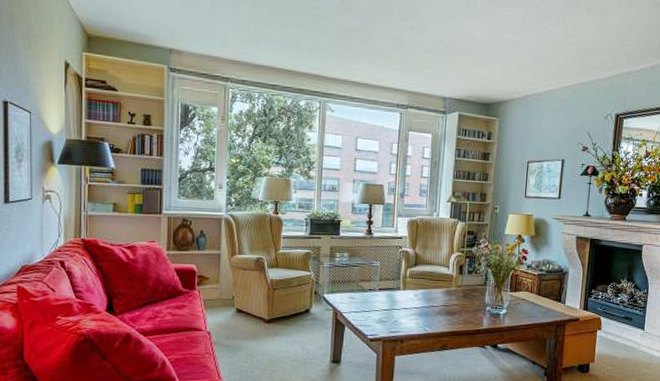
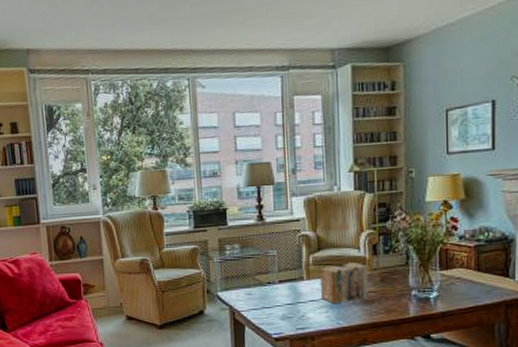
books: none [412,279,454,313] -> present [320,263,369,303]

